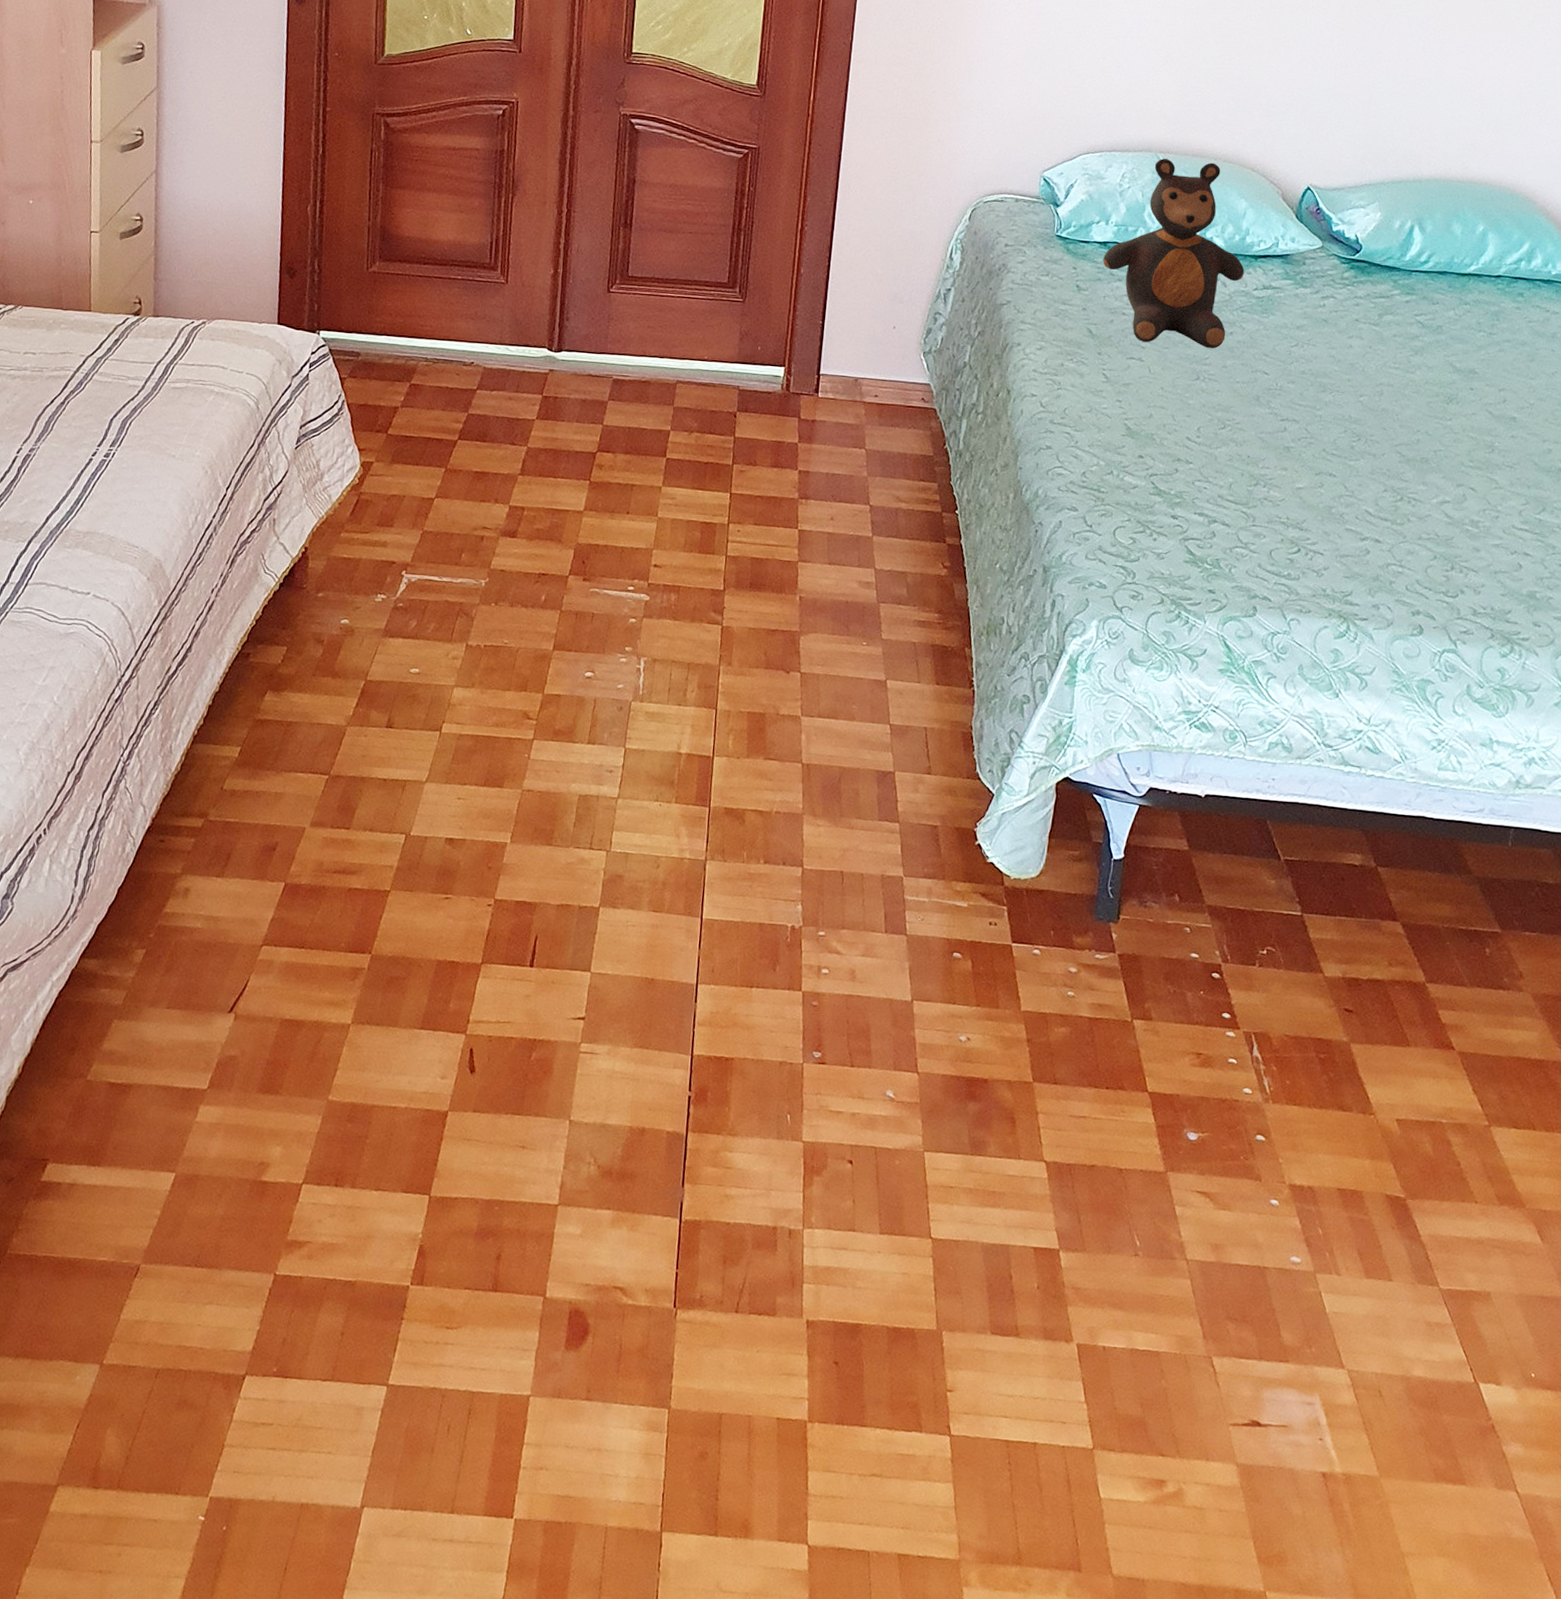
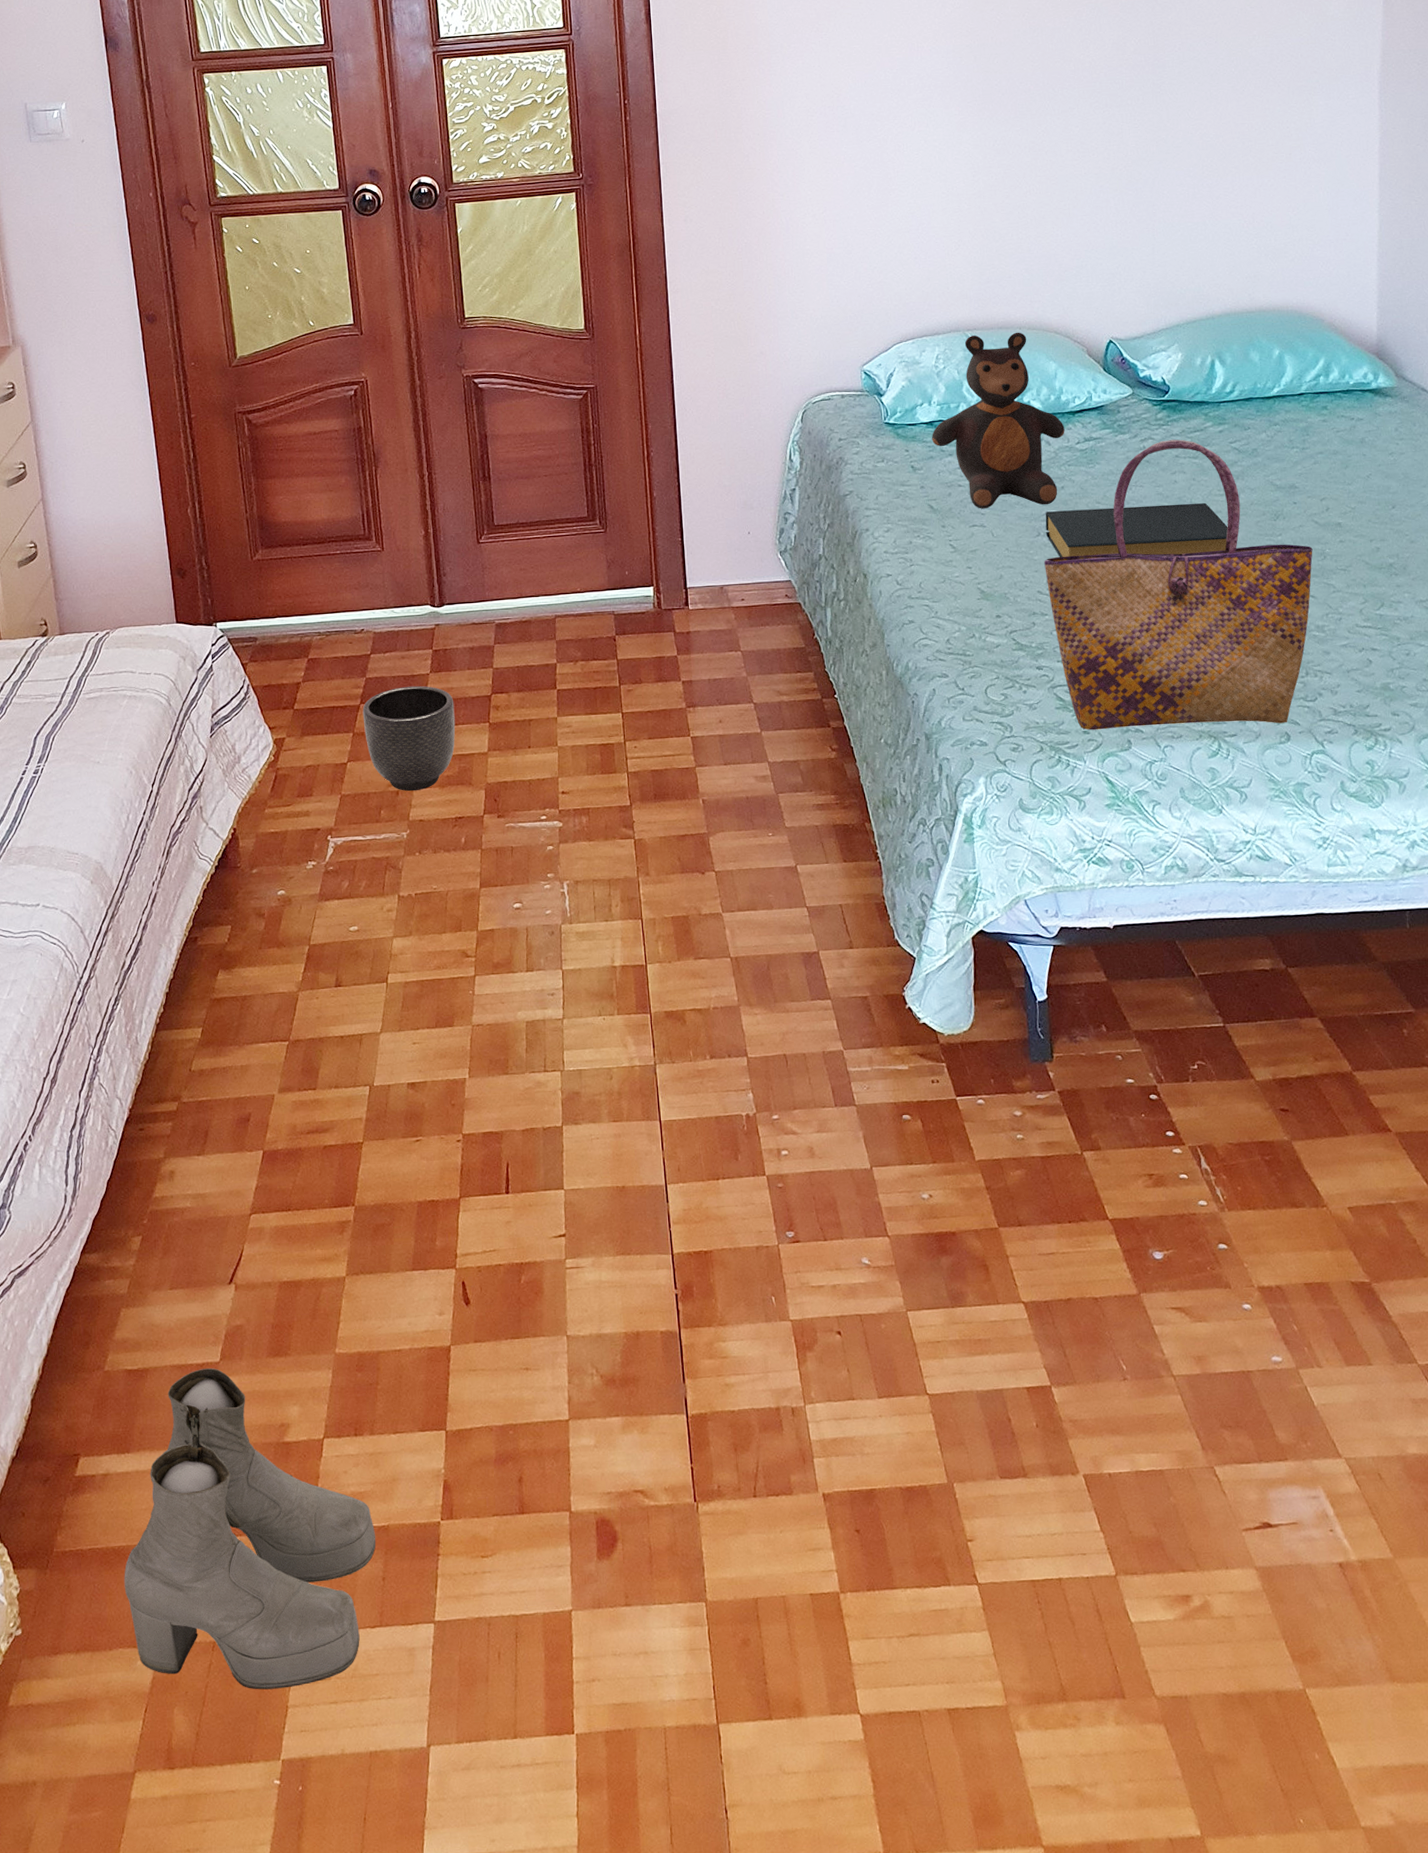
boots: none [74,1093,341,1427] -> present [124,1368,376,1690]
planter: none [458,429,557,540] -> present [362,685,456,792]
tote bag: none [1197,301,1482,616] -> present [1044,439,1313,730]
hardback book: none [1205,356,1397,427] -> present [1045,503,1228,558]

